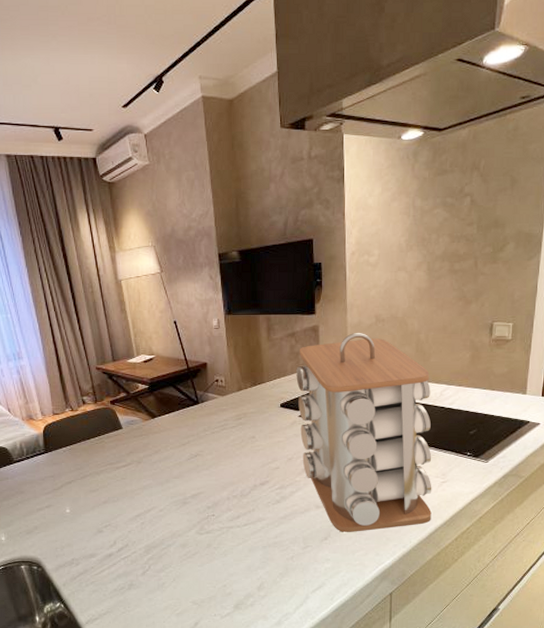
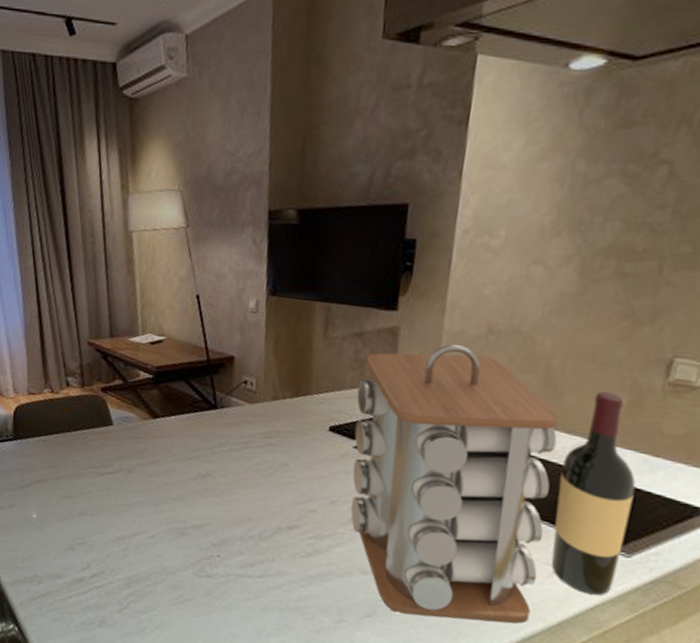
wine bottle: none [436,351,484,493] -> present [551,391,636,596]

